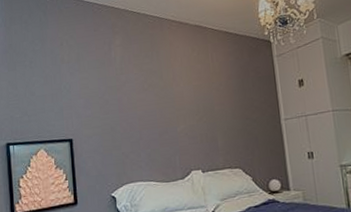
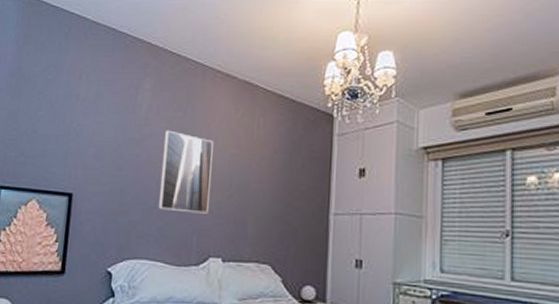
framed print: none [138,74,184,140] -> present [158,130,213,214]

